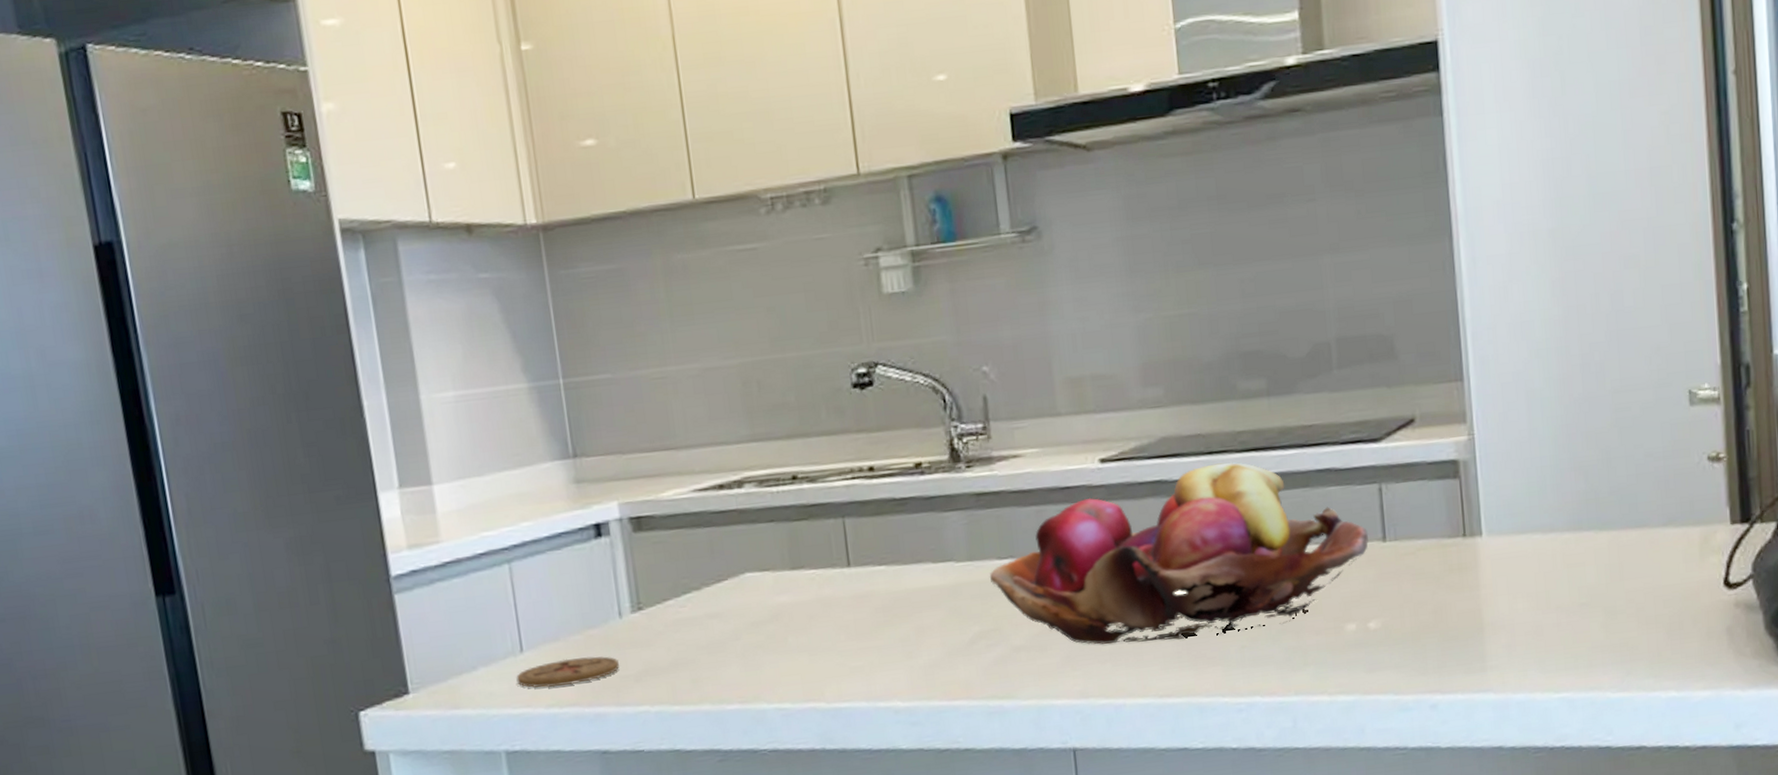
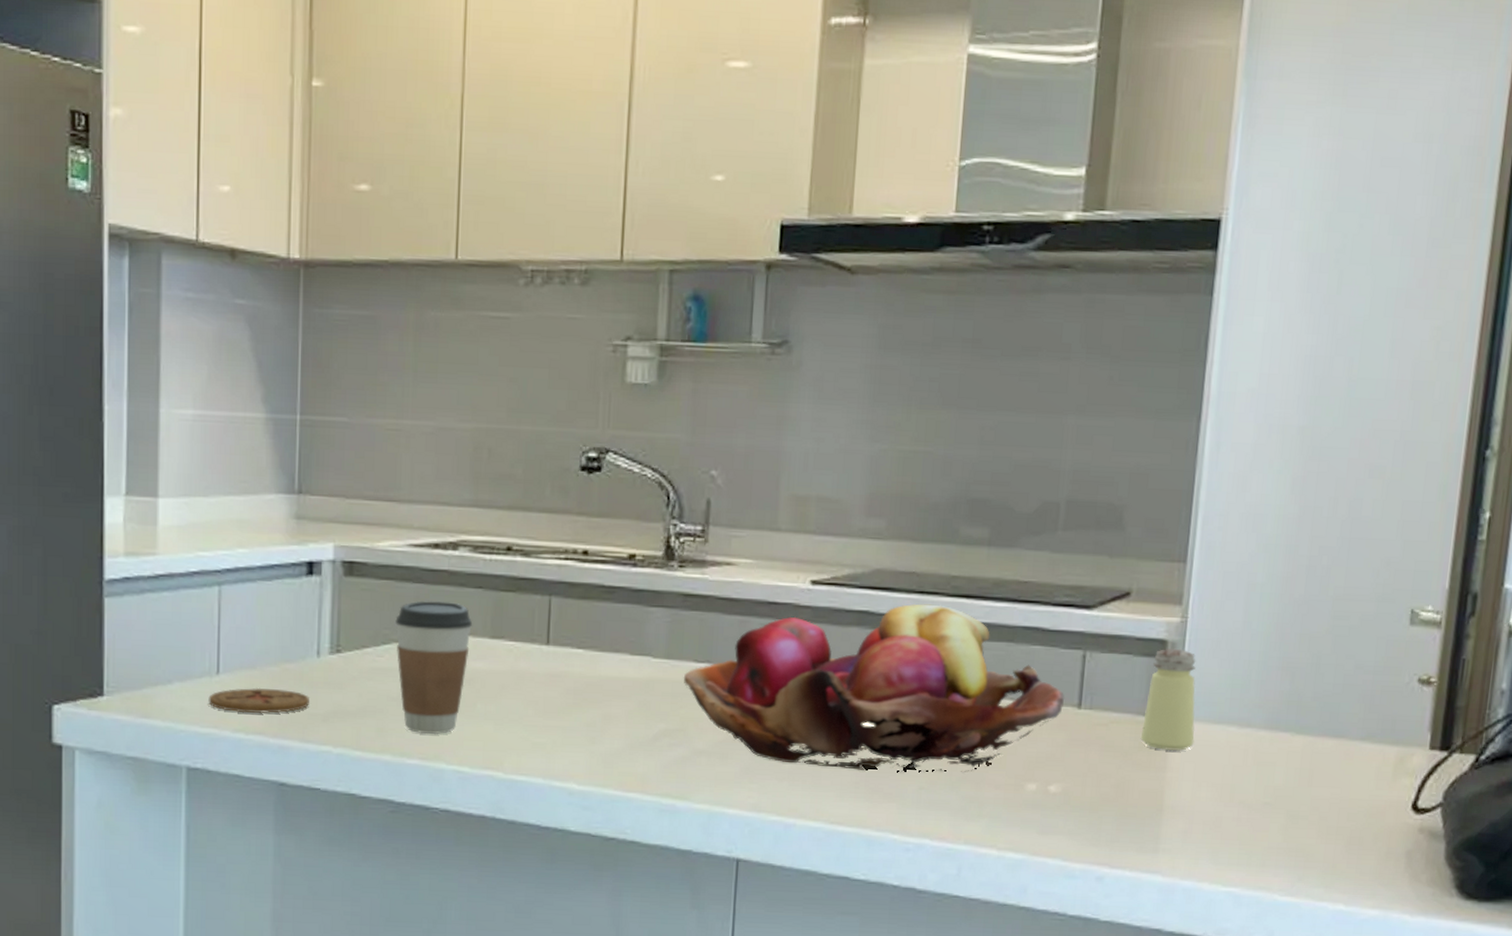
coffee cup: none [692,540,772,678] -> present [395,600,473,735]
saltshaker: none [1449,466,1502,569] -> present [1140,648,1196,752]

